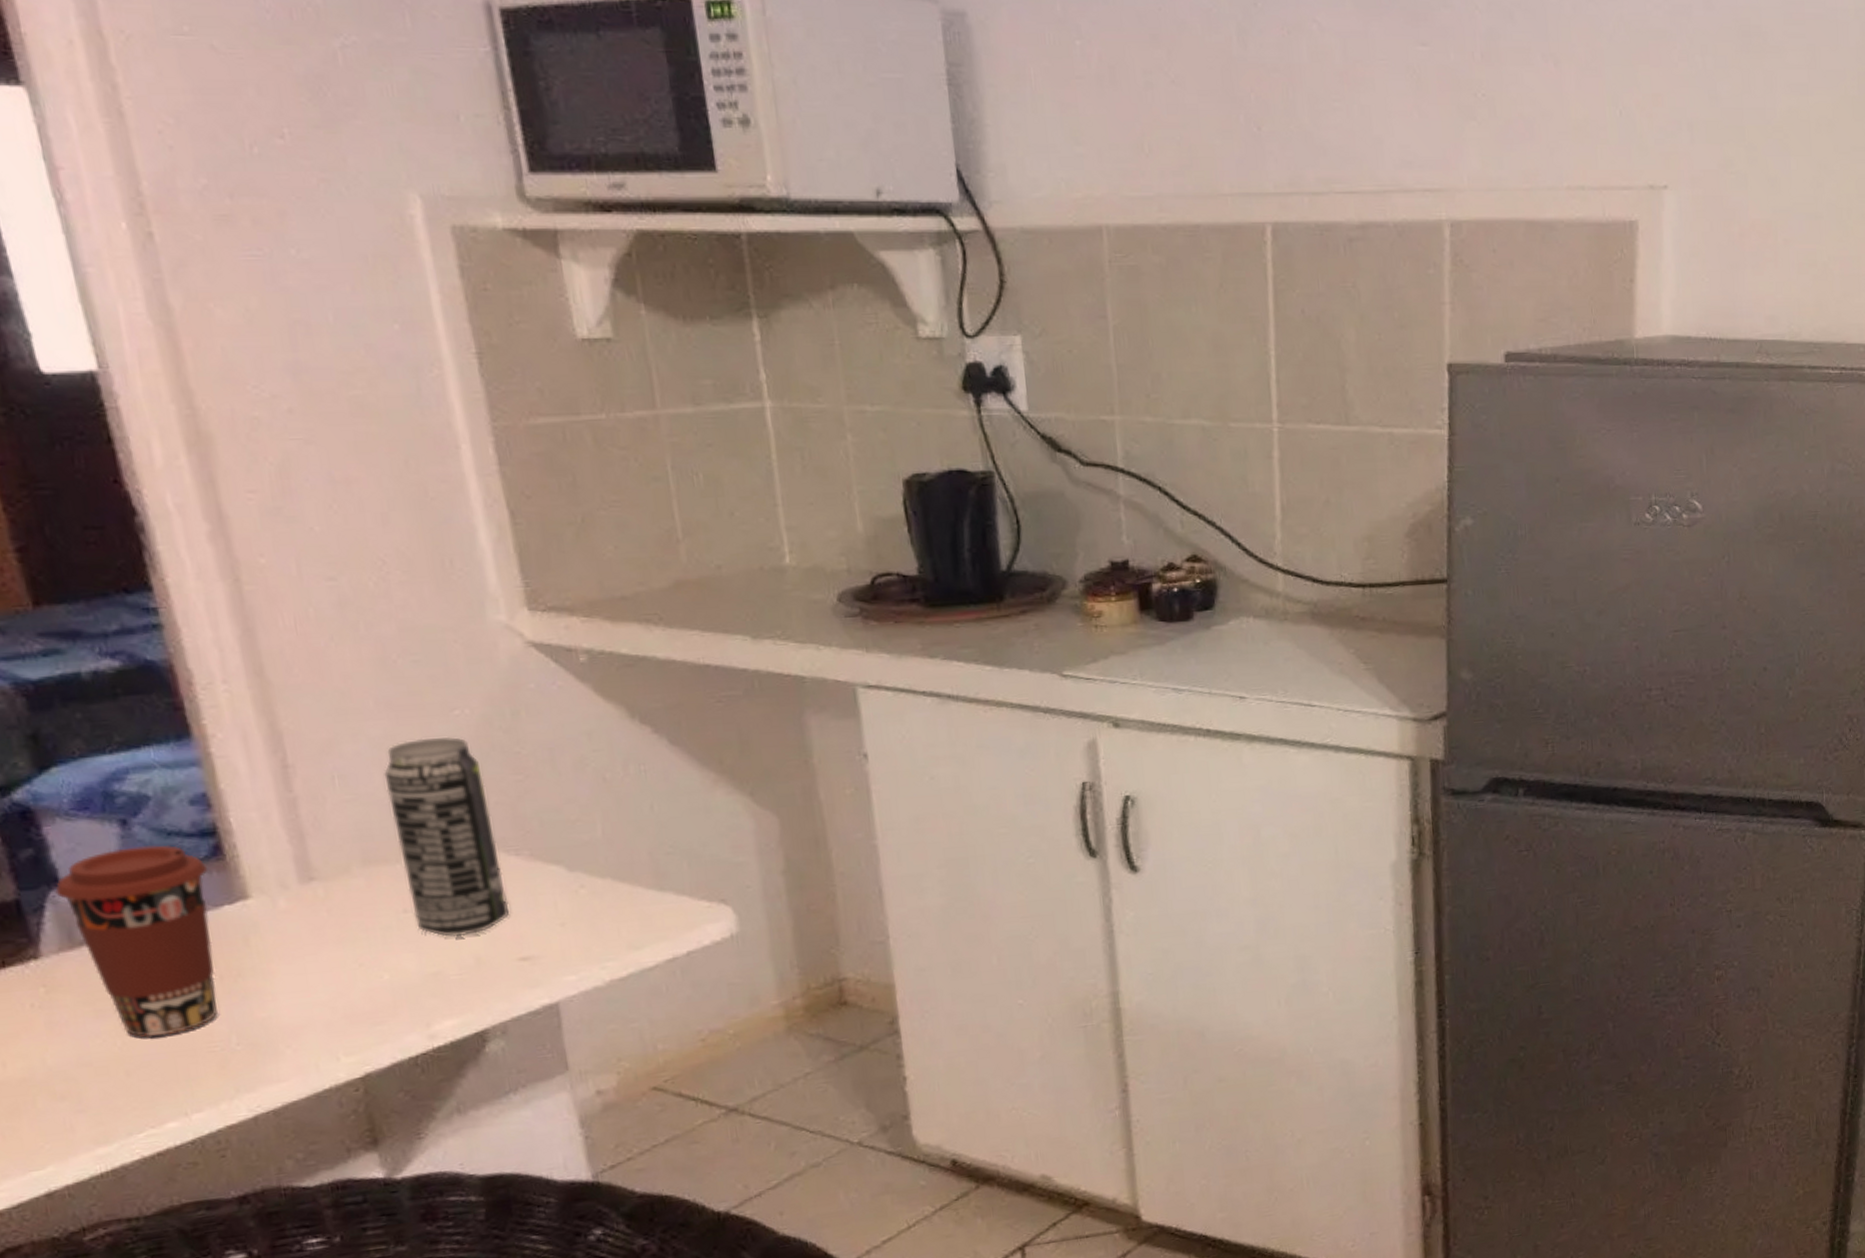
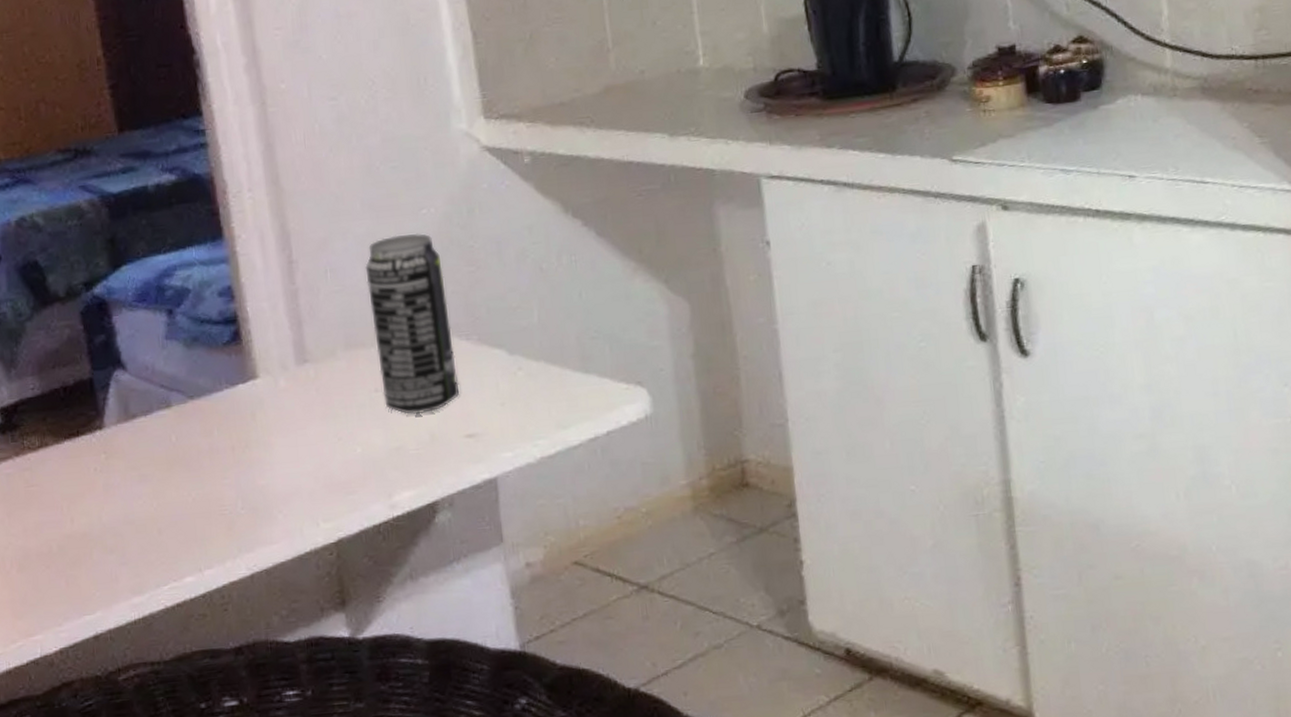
coffee cup: present [55,845,217,1038] -> none [118,331,229,500]

